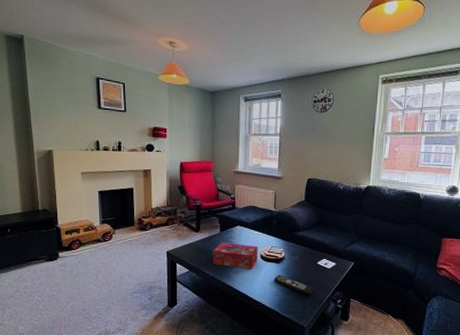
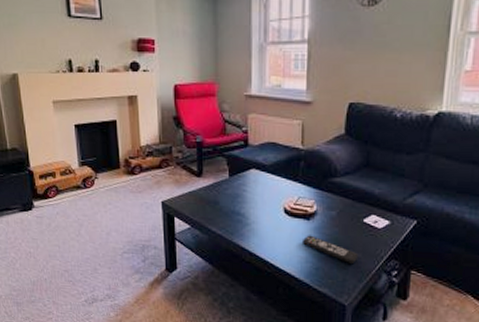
tissue box: present [212,242,258,269] -> none [220,191,280,227]

